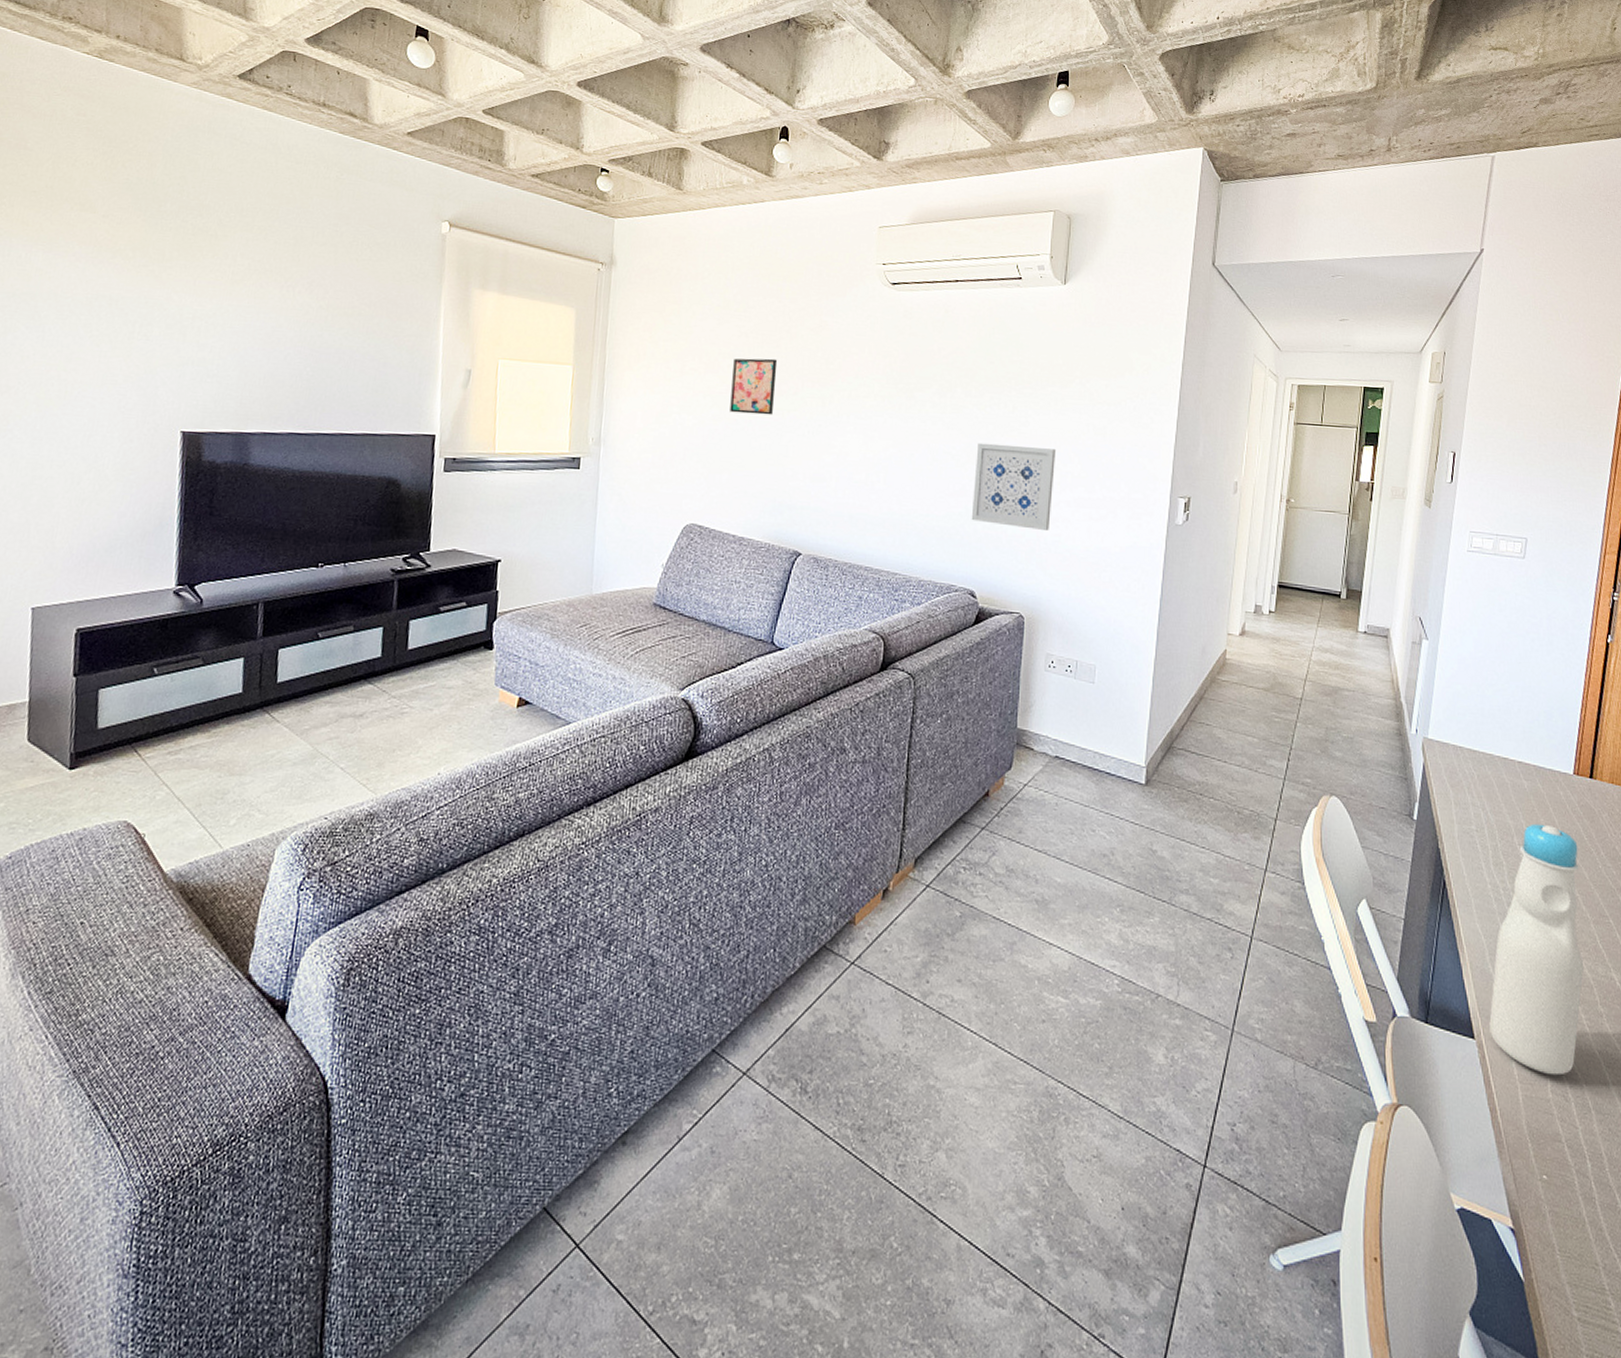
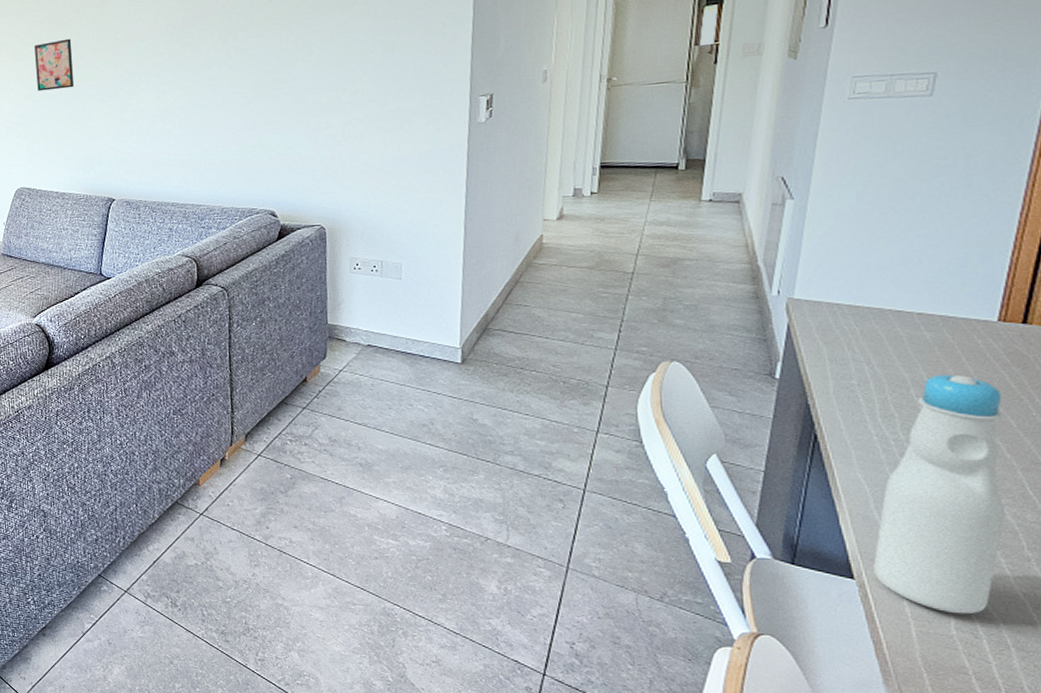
wall art: present [971,442,1057,532] -> none [263,71,344,150]

